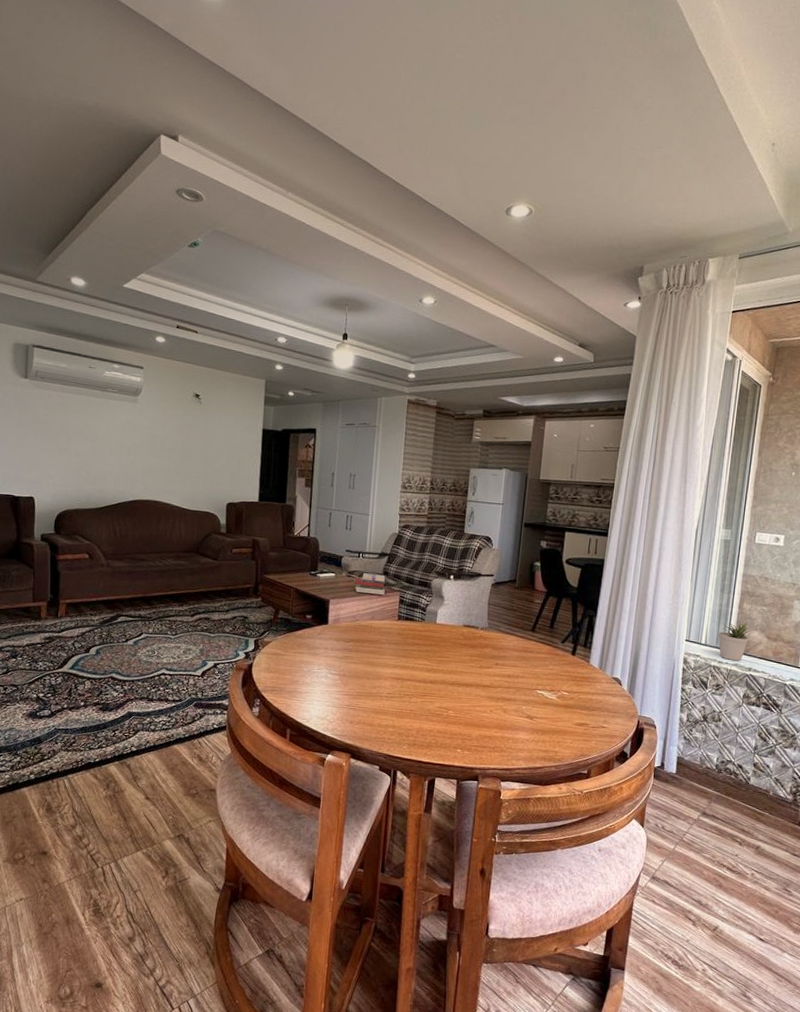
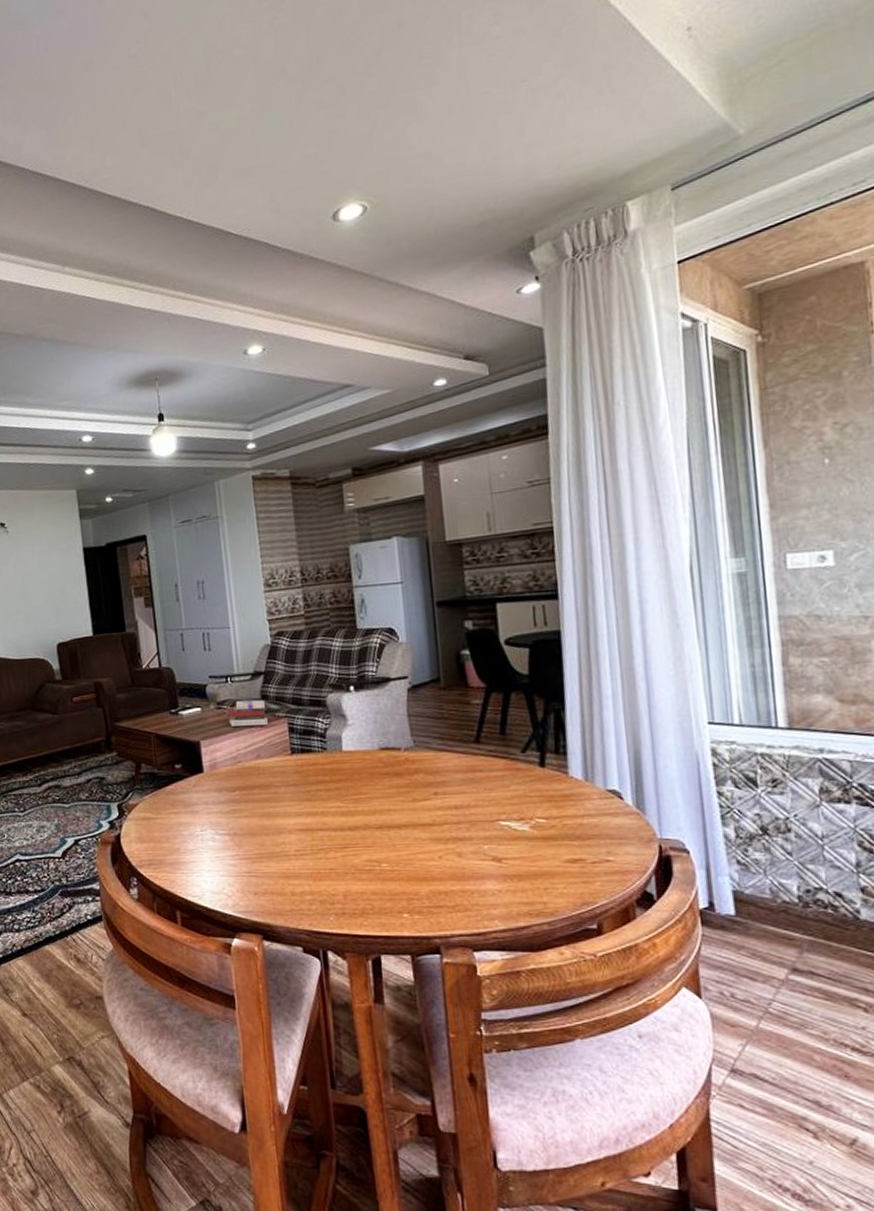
potted plant: present [718,622,750,661] -> none [758,683,810,742]

